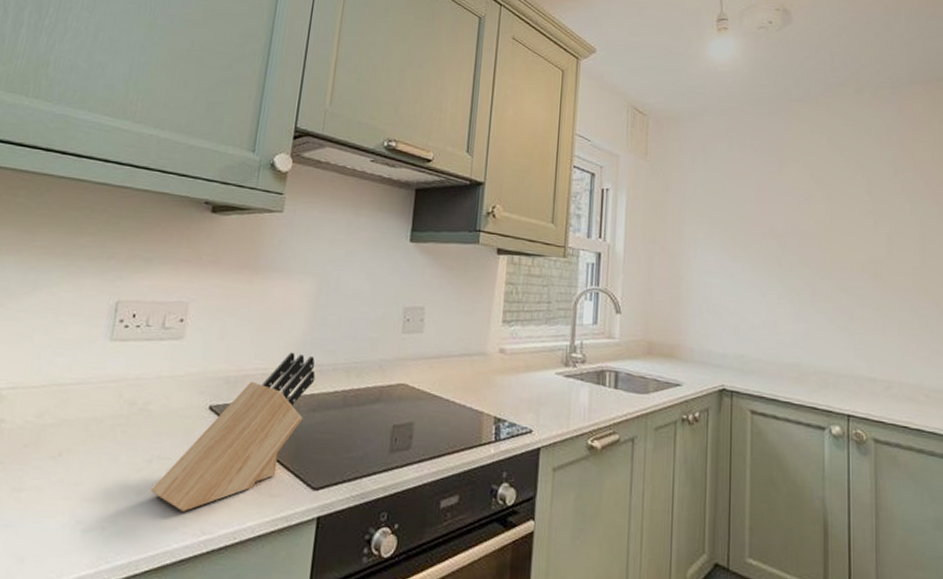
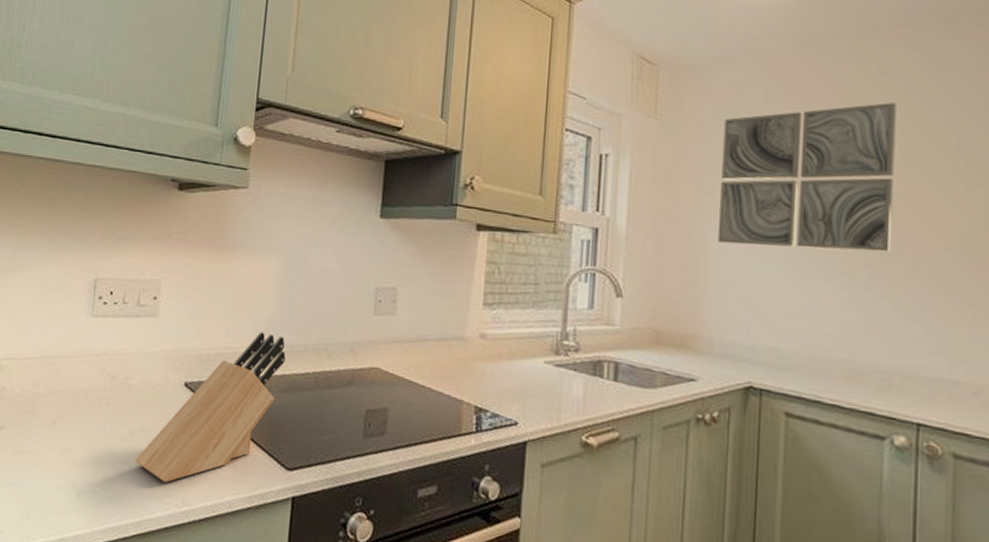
wall art: none [695,154,825,274] -> present [717,103,896,253]

